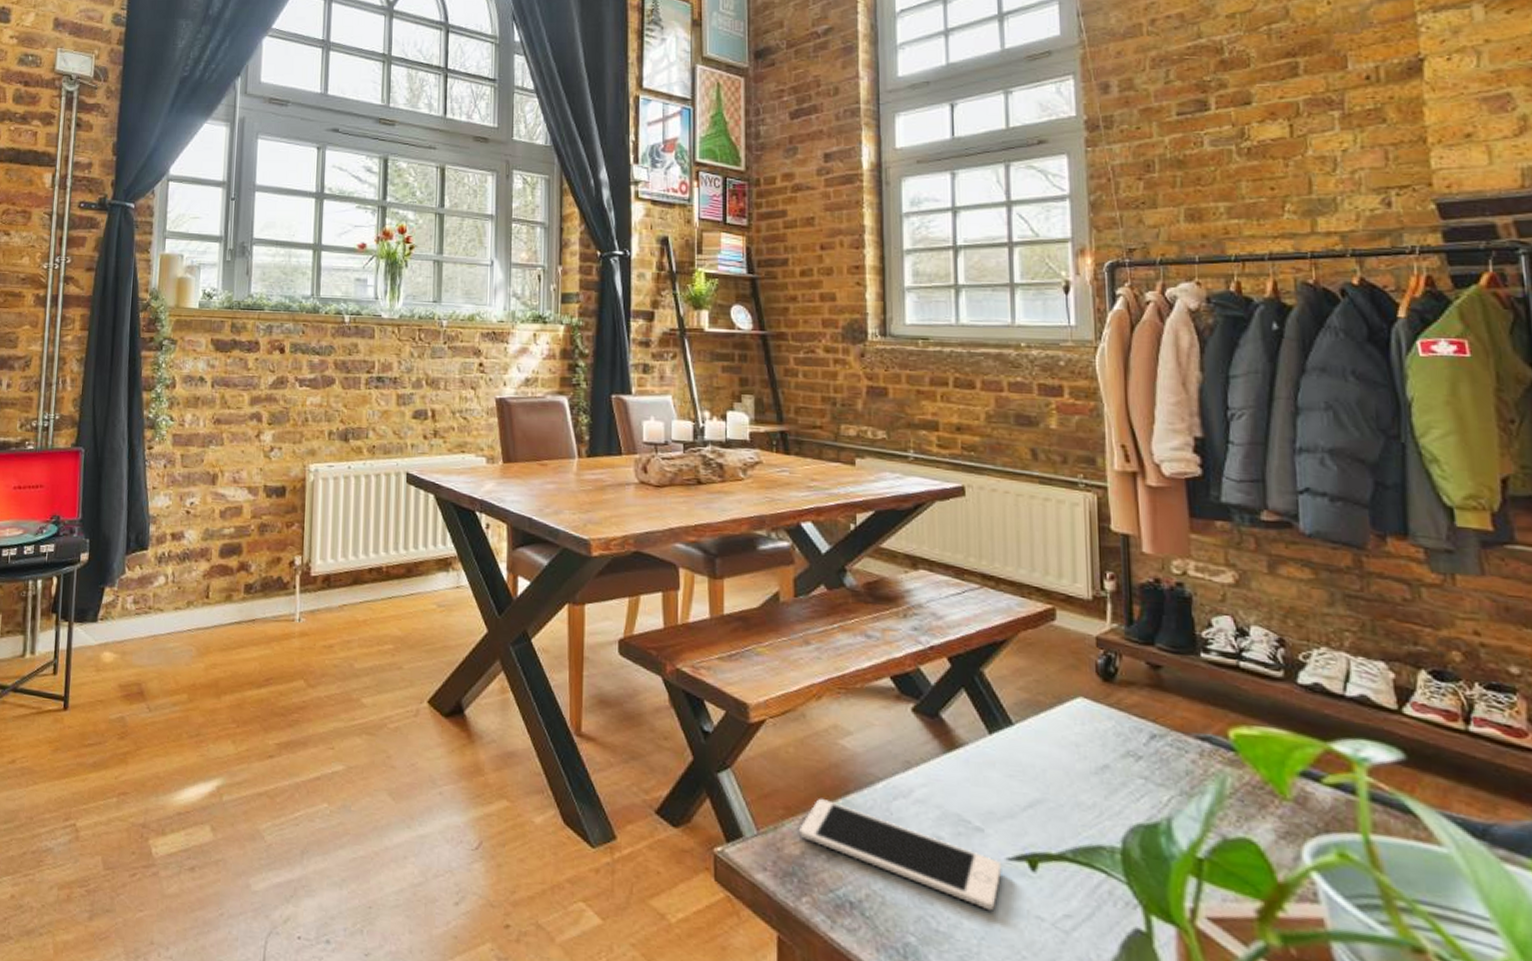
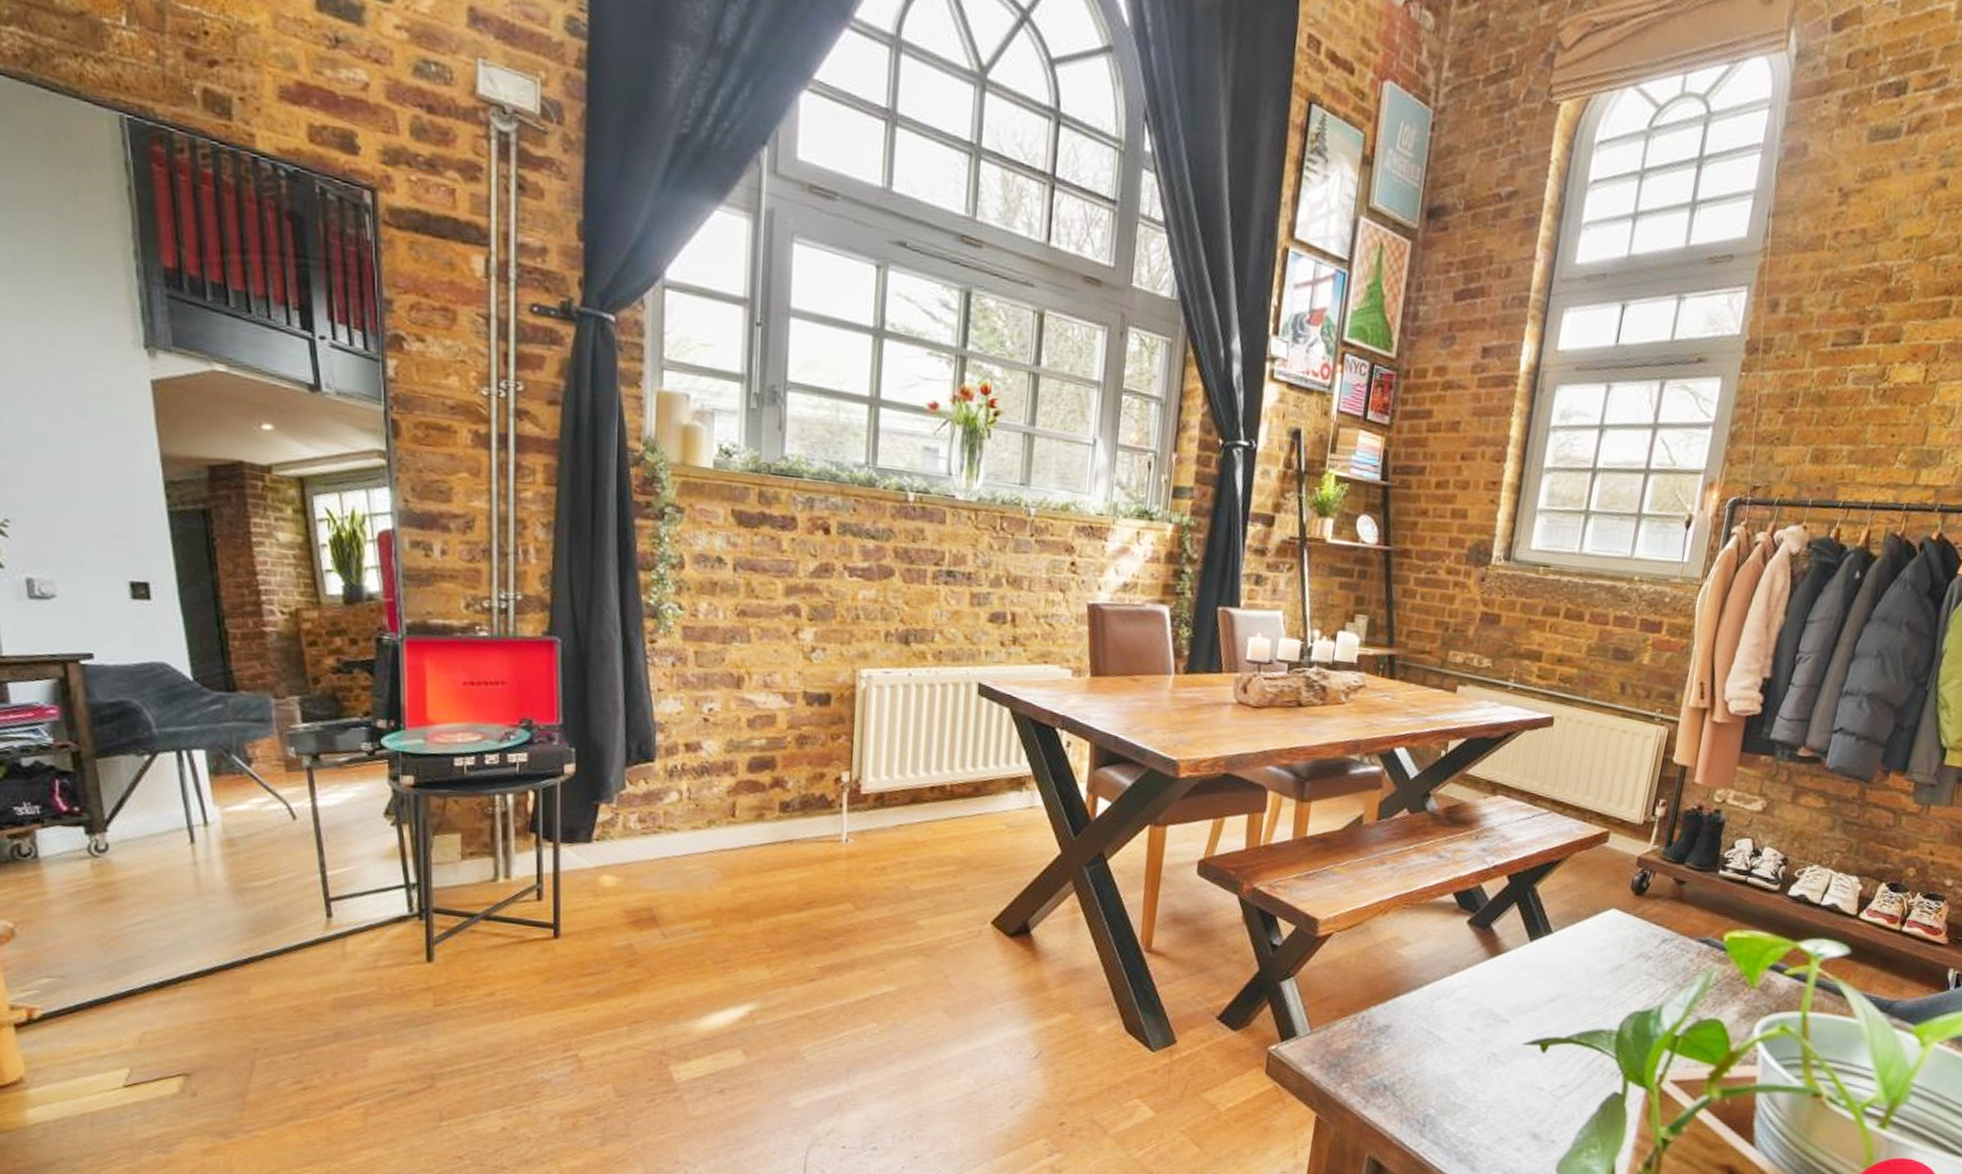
cell phone: present [800,798,1002,911] -> none [1349,1000,1519,1086]

